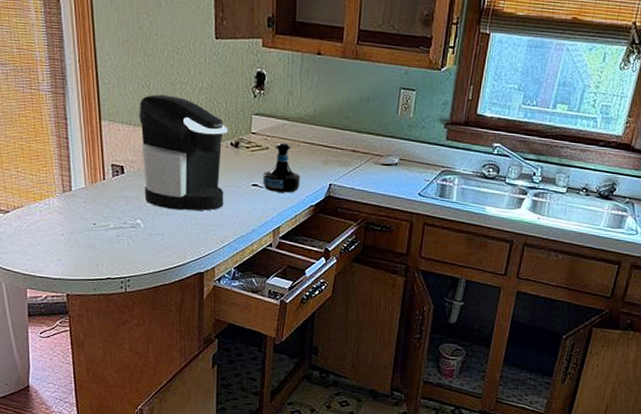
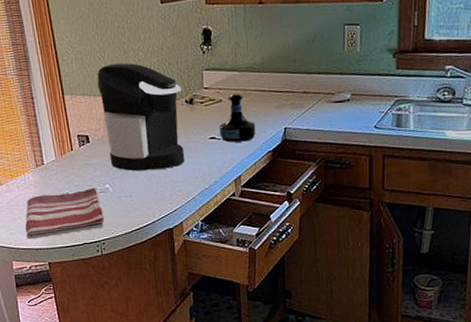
dish towel: none [45,221,132,268] -> present [25,187,105,239]

